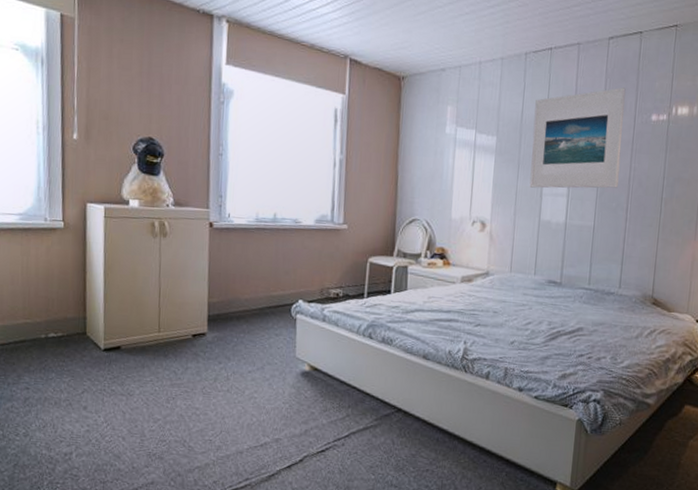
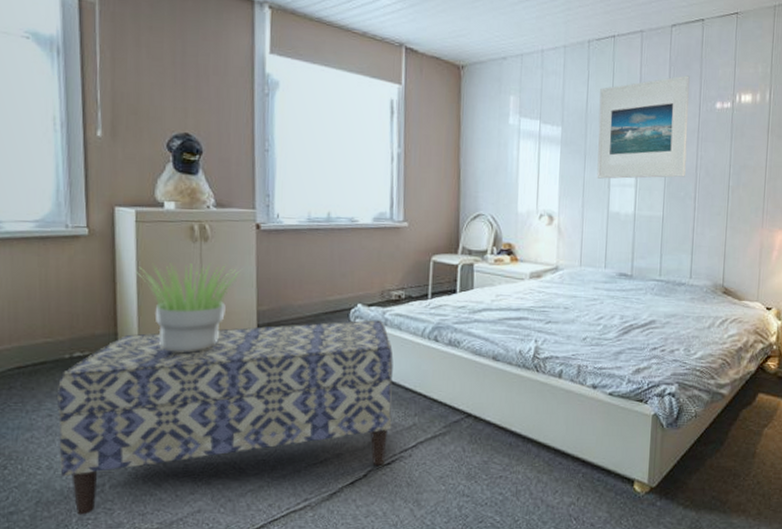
bench: none [34,315,330,479] -> present [57,320,394,515]
potted plant: none [103,255,195,338] -> present [135,262,241,352]

